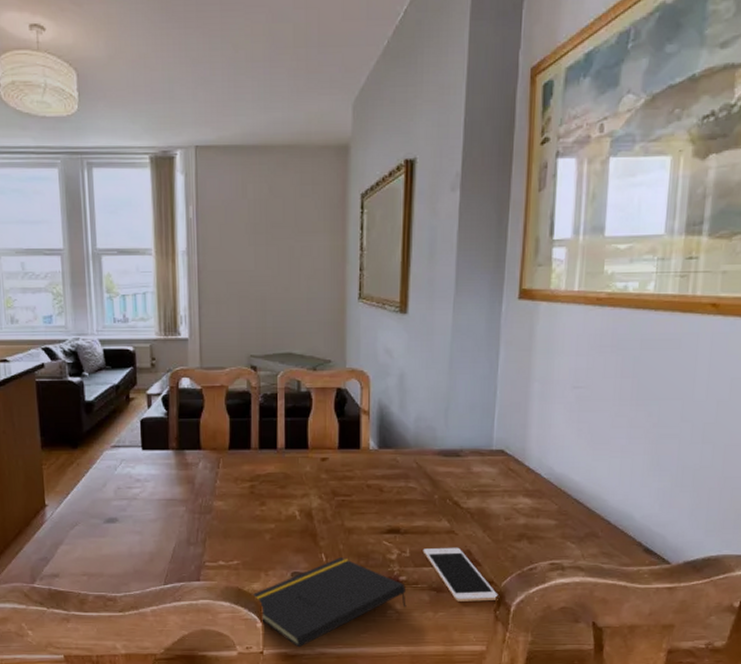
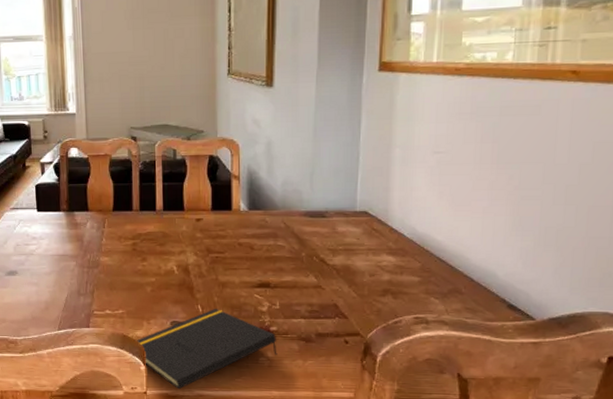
cell phone: present [422,547,498,601] -> none [291,301,365,352]

